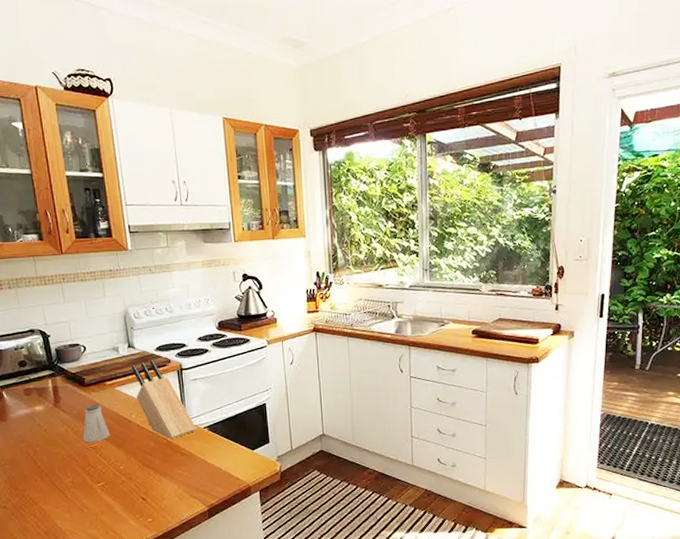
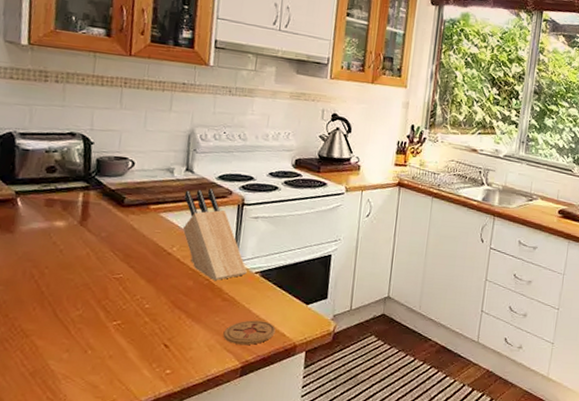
saltshaker: present [83,404,110,442] -> none [106,228,142,273]
coaster: none [187,469,230,492] -> present [223,320,276,346]

